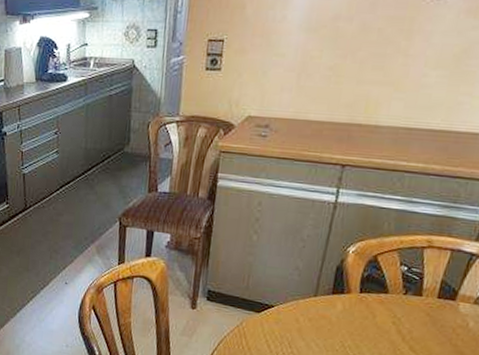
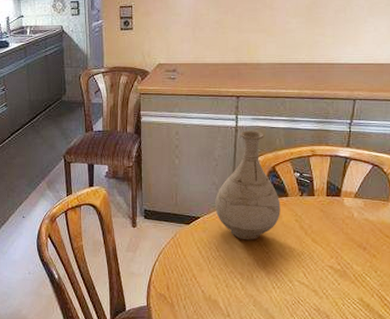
vase: none [294,208,377,340] -> present [215,130,281,241]

